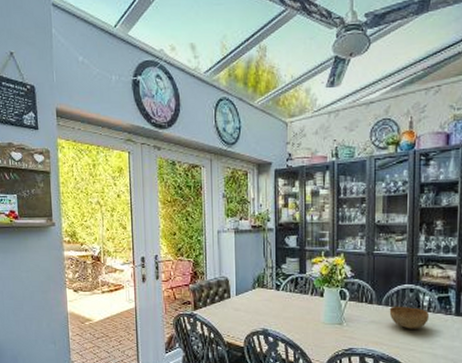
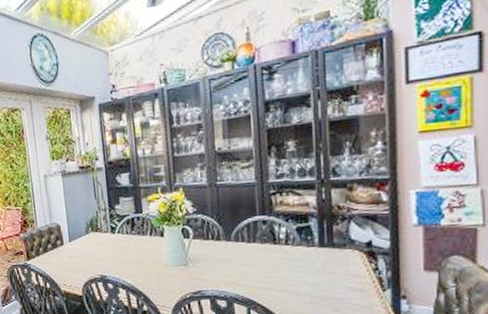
bowl: present [389,306,429,329] -> none [240,240,287,266]

